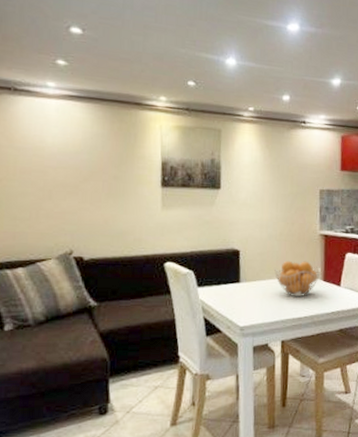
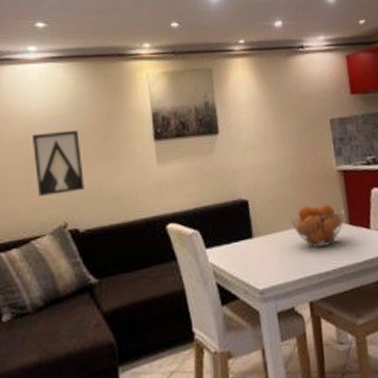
wall art: none [45,165,92,224] -> present [33,131,84,196]

